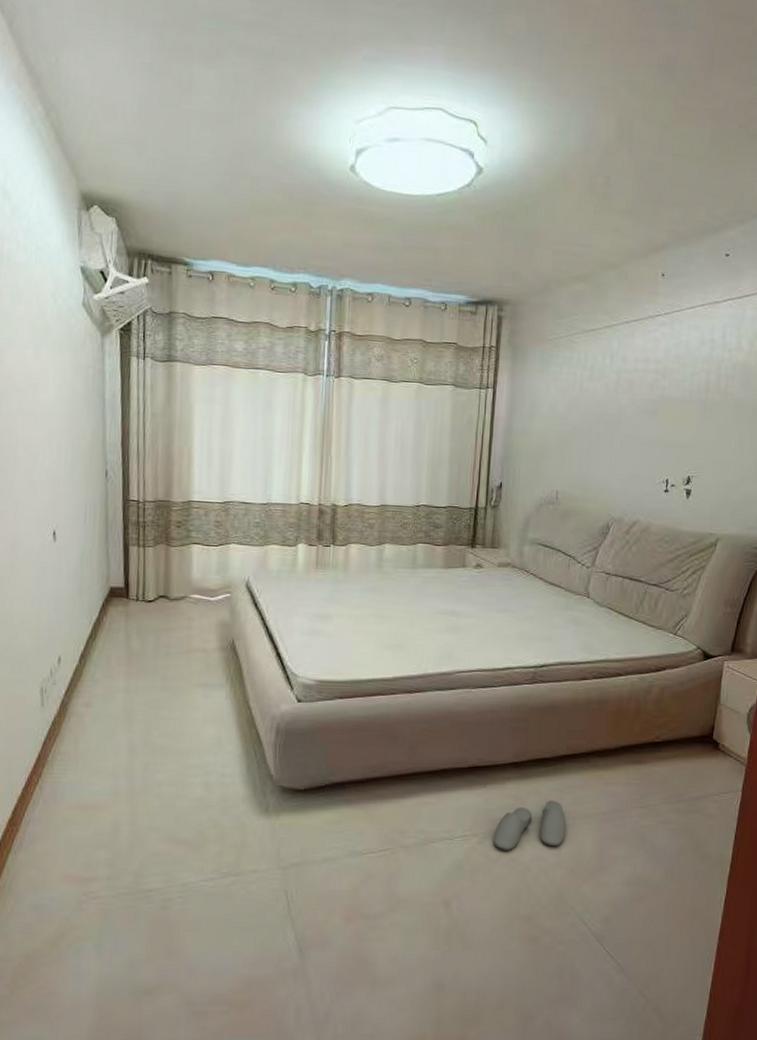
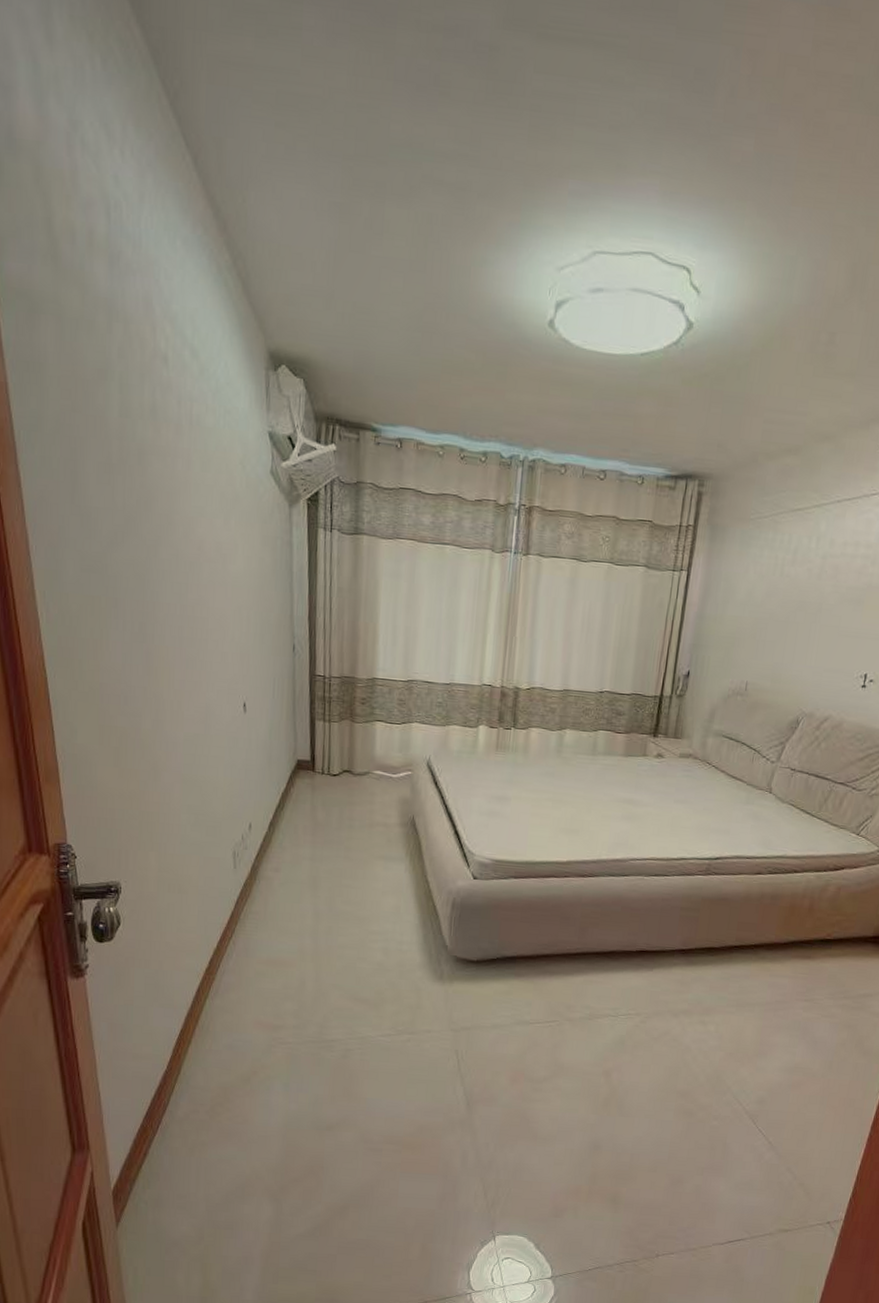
slippers: present [492,800,566,851] -> none [655,987,730,1032]

